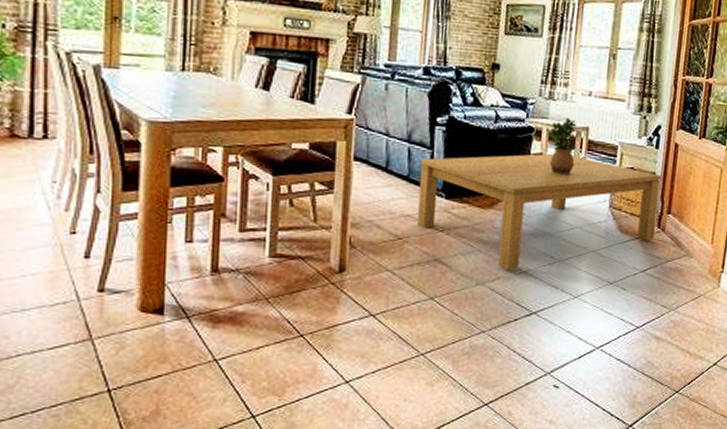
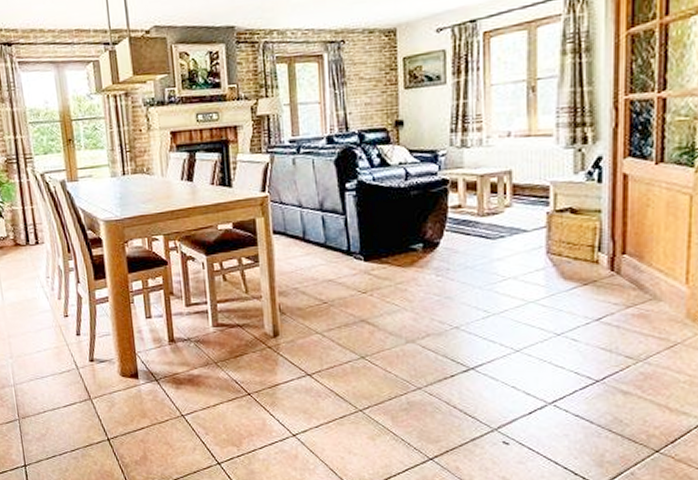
coffee table: present [417,153,662,270] -> none [335,203,610,327]
potted plant: present [549,117,578,176] -> none [466,163,501,225]

